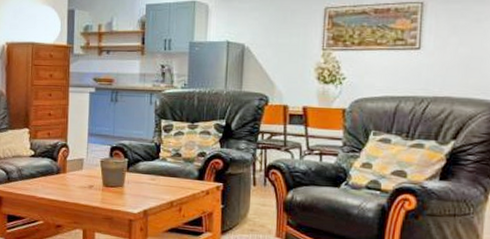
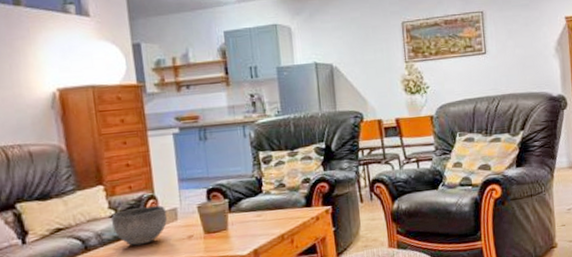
bowl: none [31,152,75,186] -> present [111,205,168,246]

